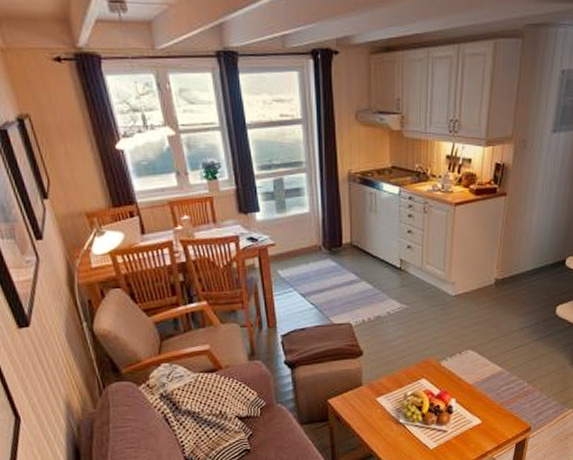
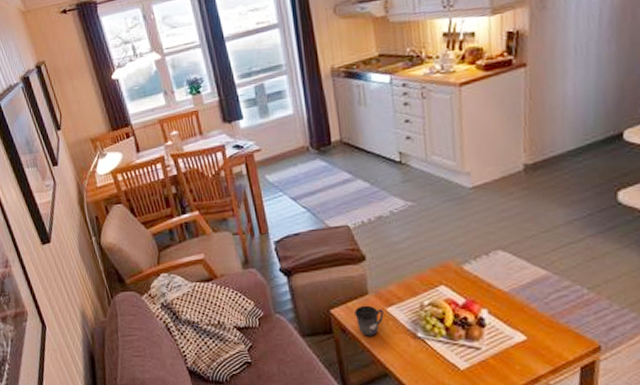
mug: none [349,395,374,423] -> present [354,305,384,337]

